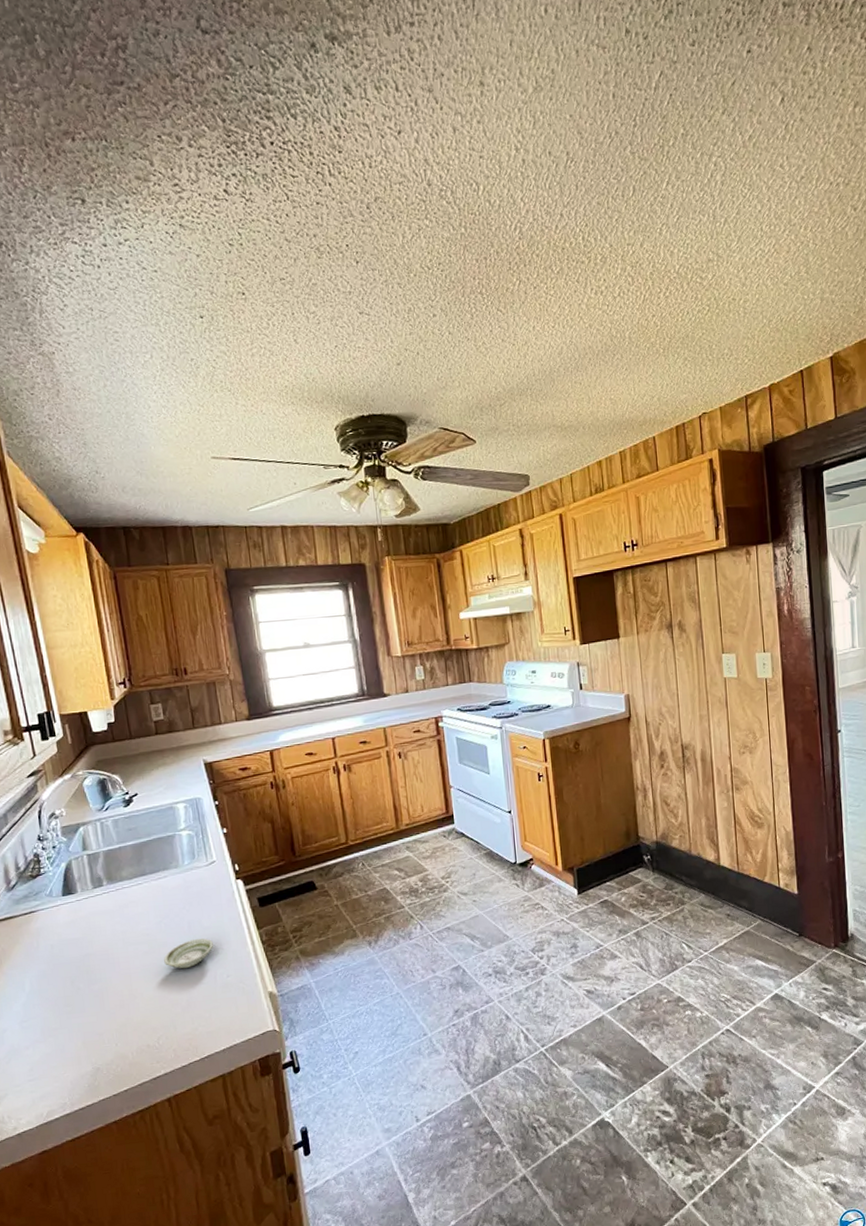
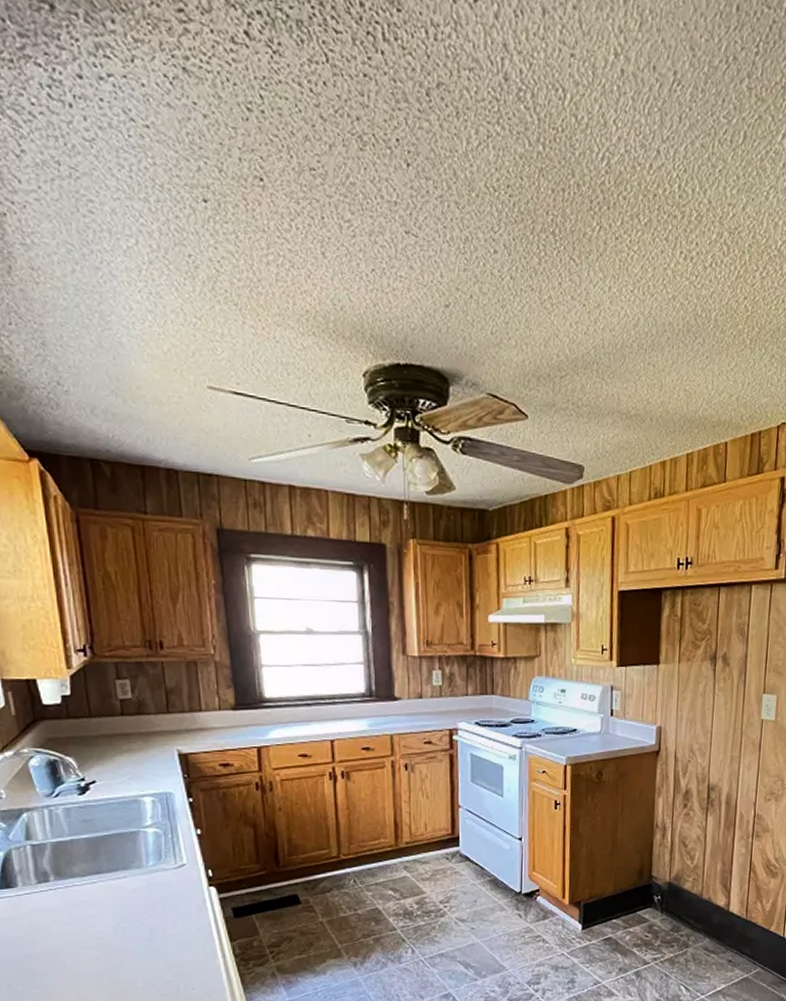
saucer: present [164,938,213,969] -> none [119,947,178,977]

